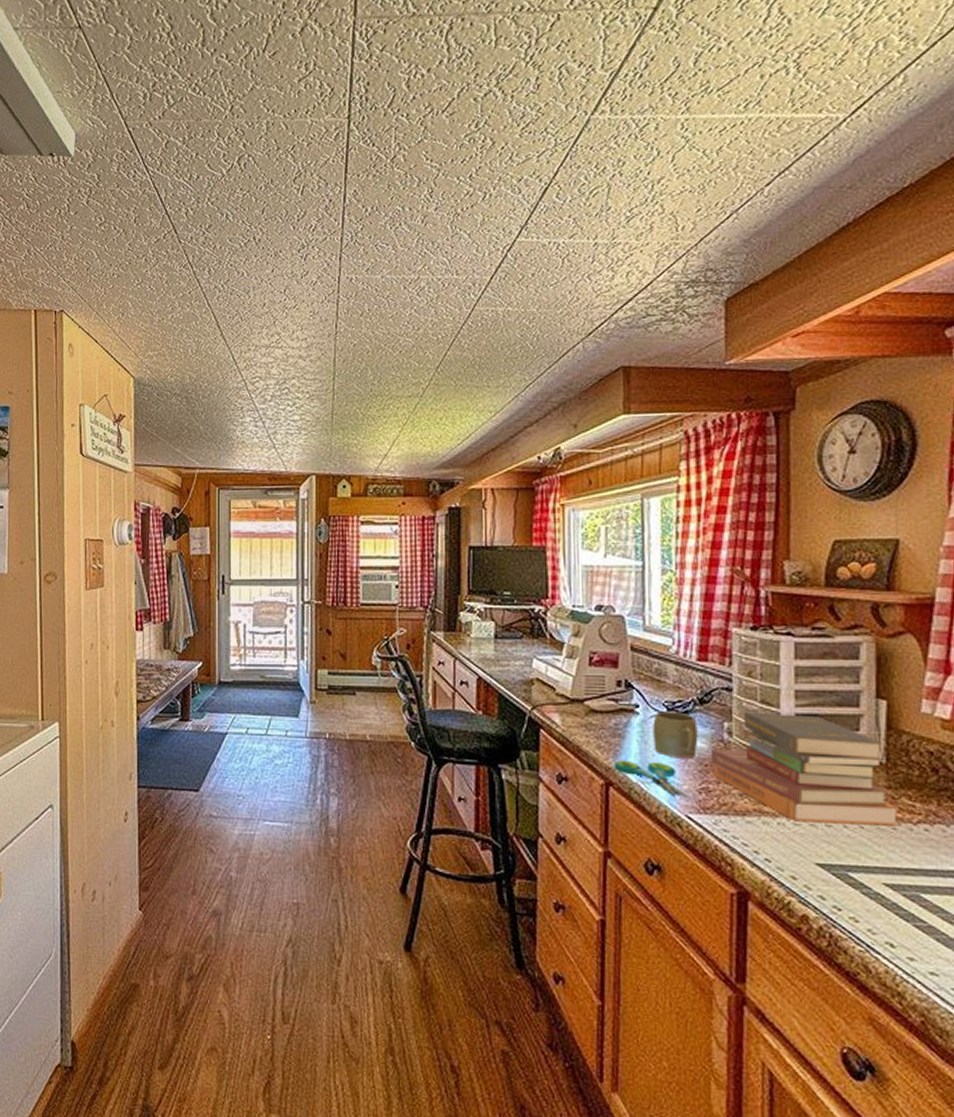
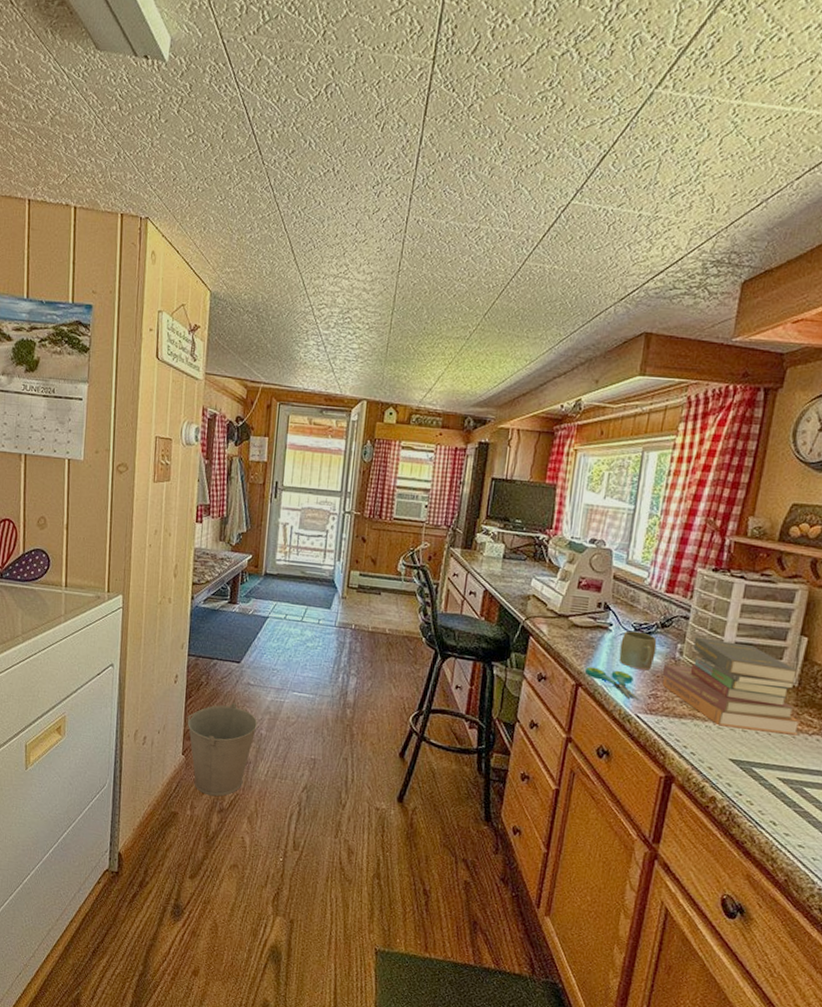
bucket: none [142,841,226,960] -> present [187,703,258,797]

